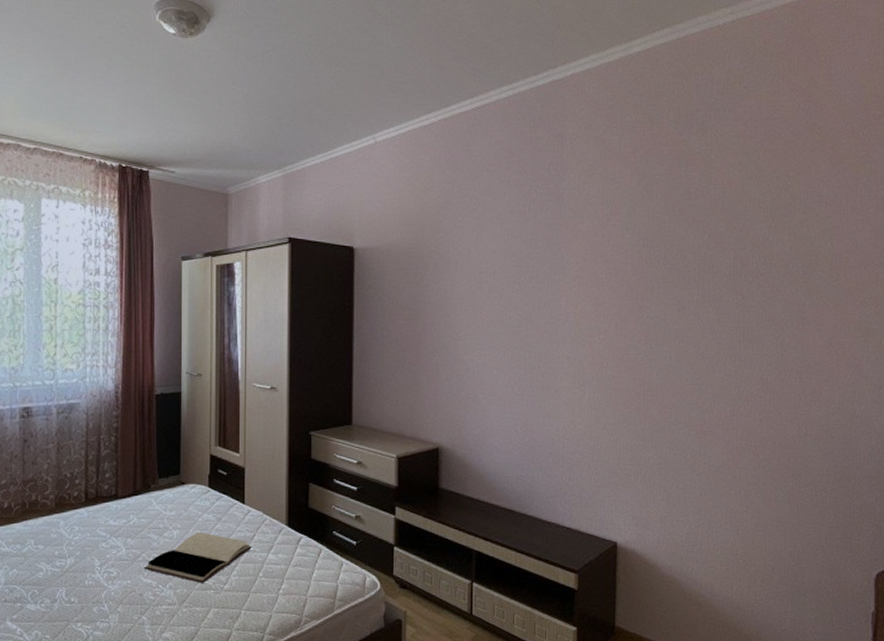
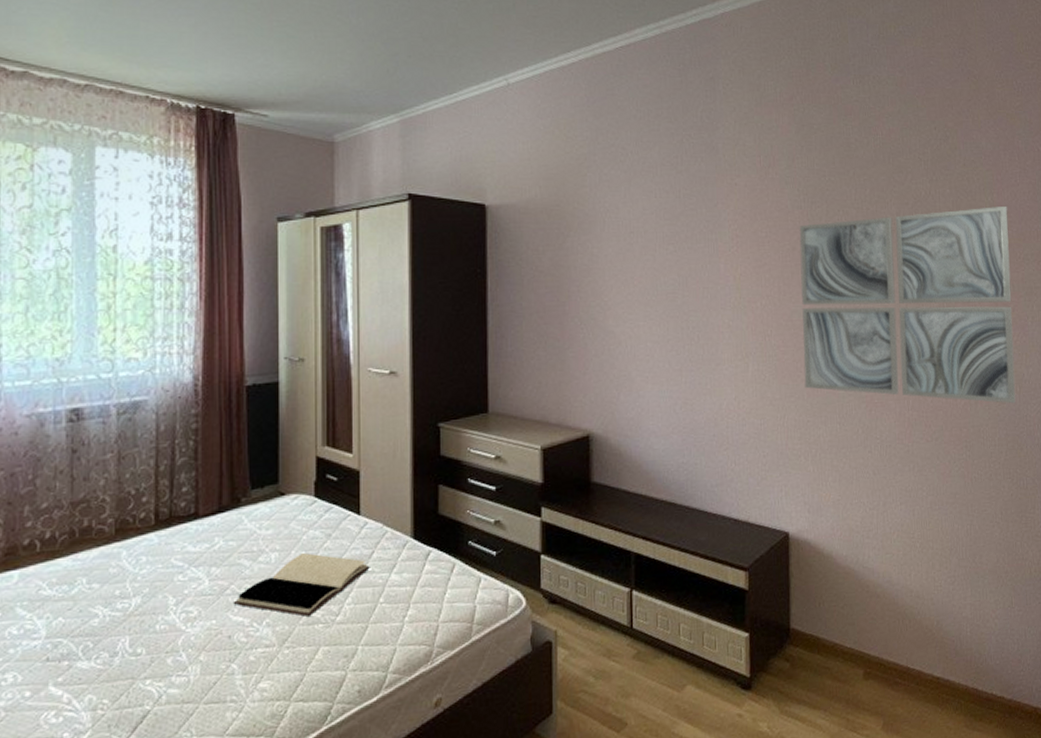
wall art: none [637,251,847,438] -> present [799,205,1016,404]

